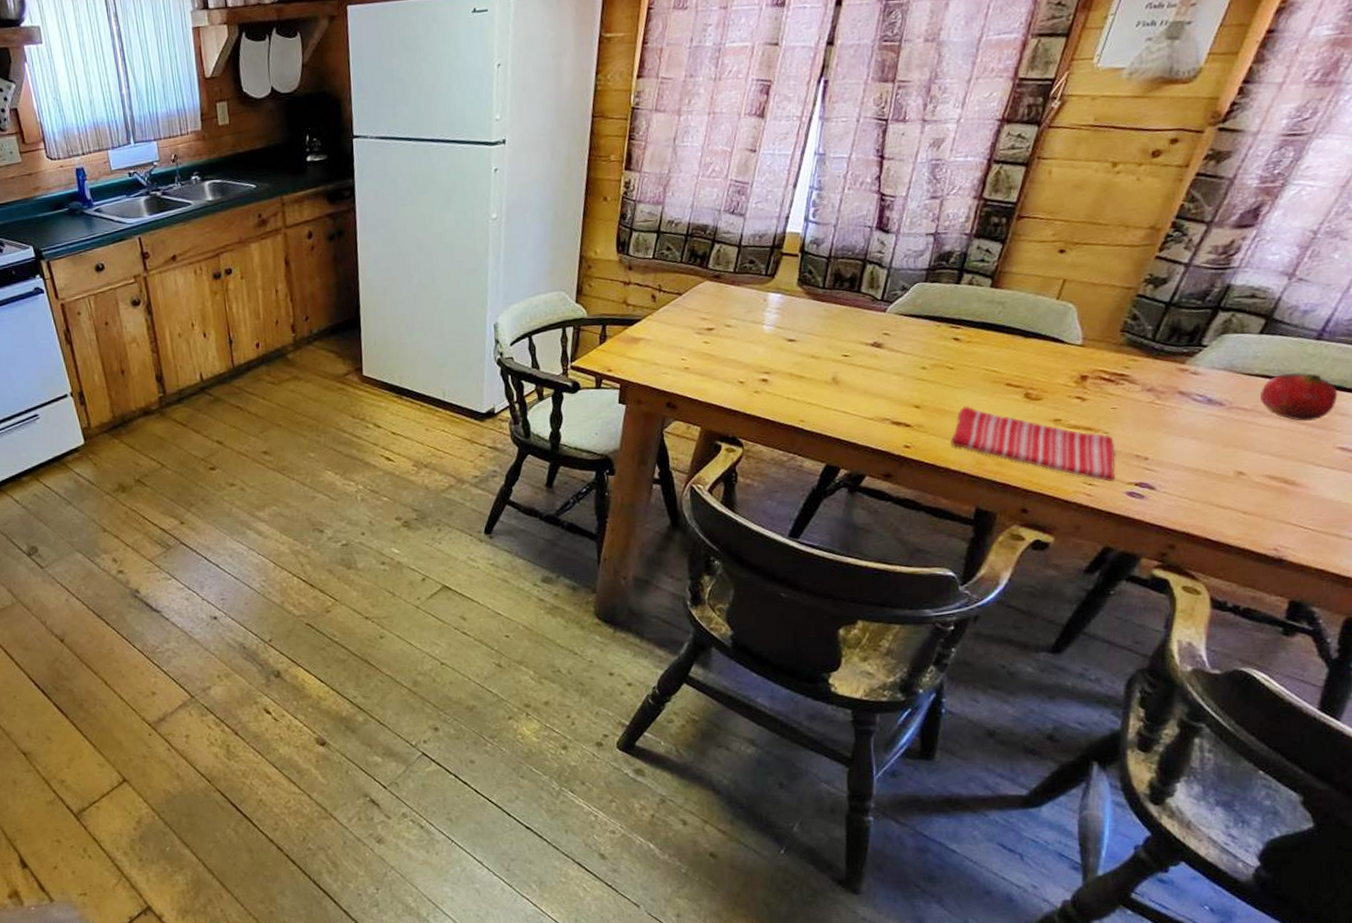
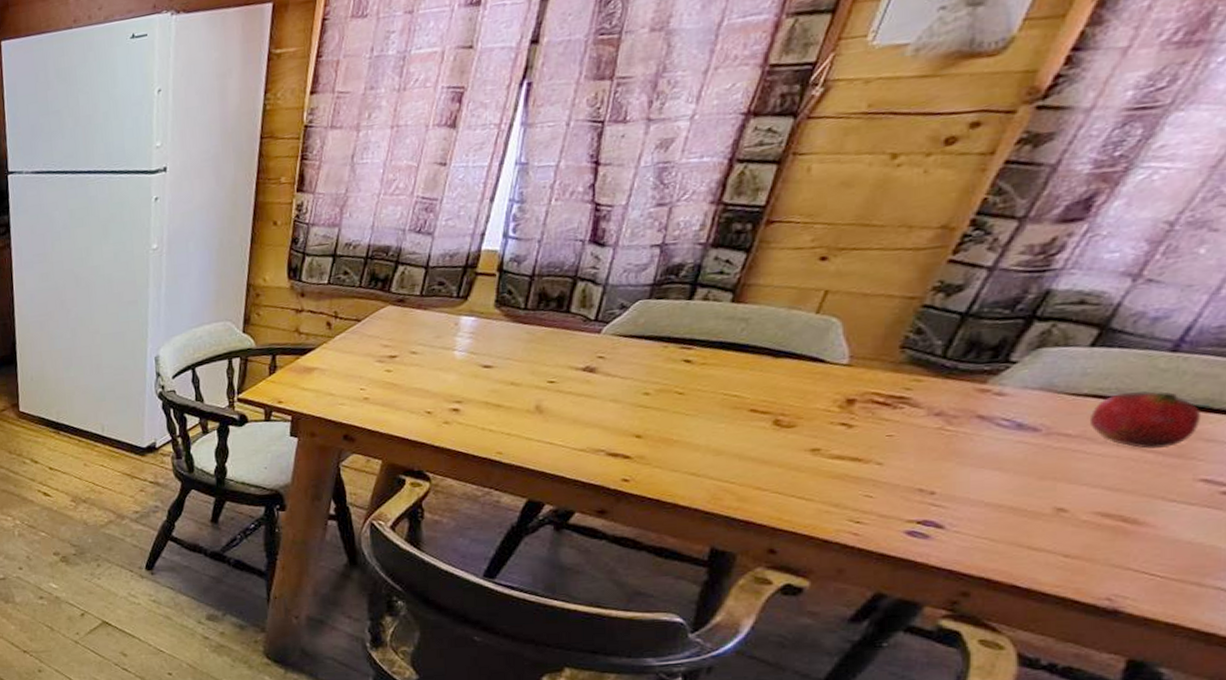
dish towel: present [950,406,1115,481] -> none [679,434,890,519]

